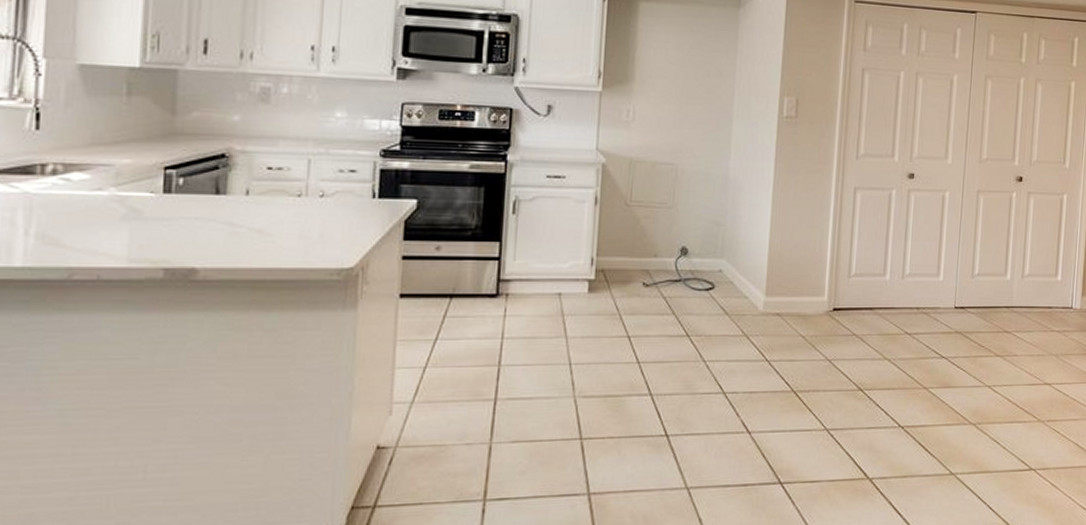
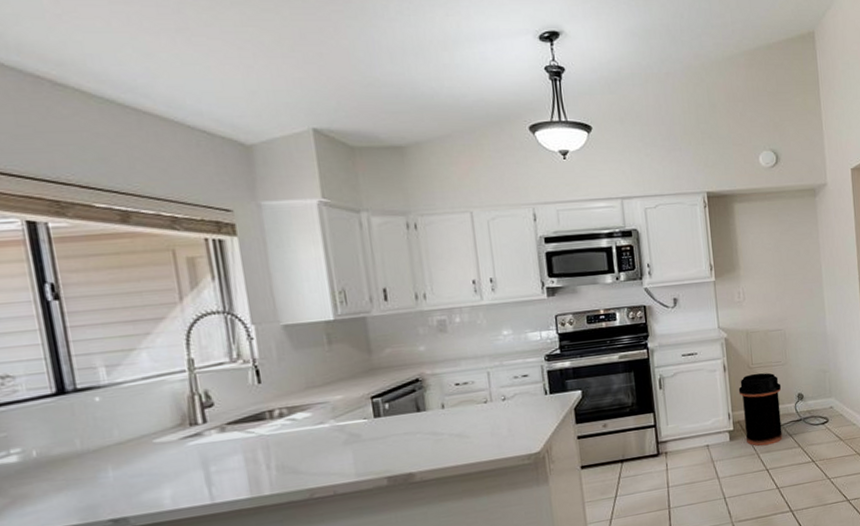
trash can: none [608,213,663,306] -> present [738,372,783,446]

